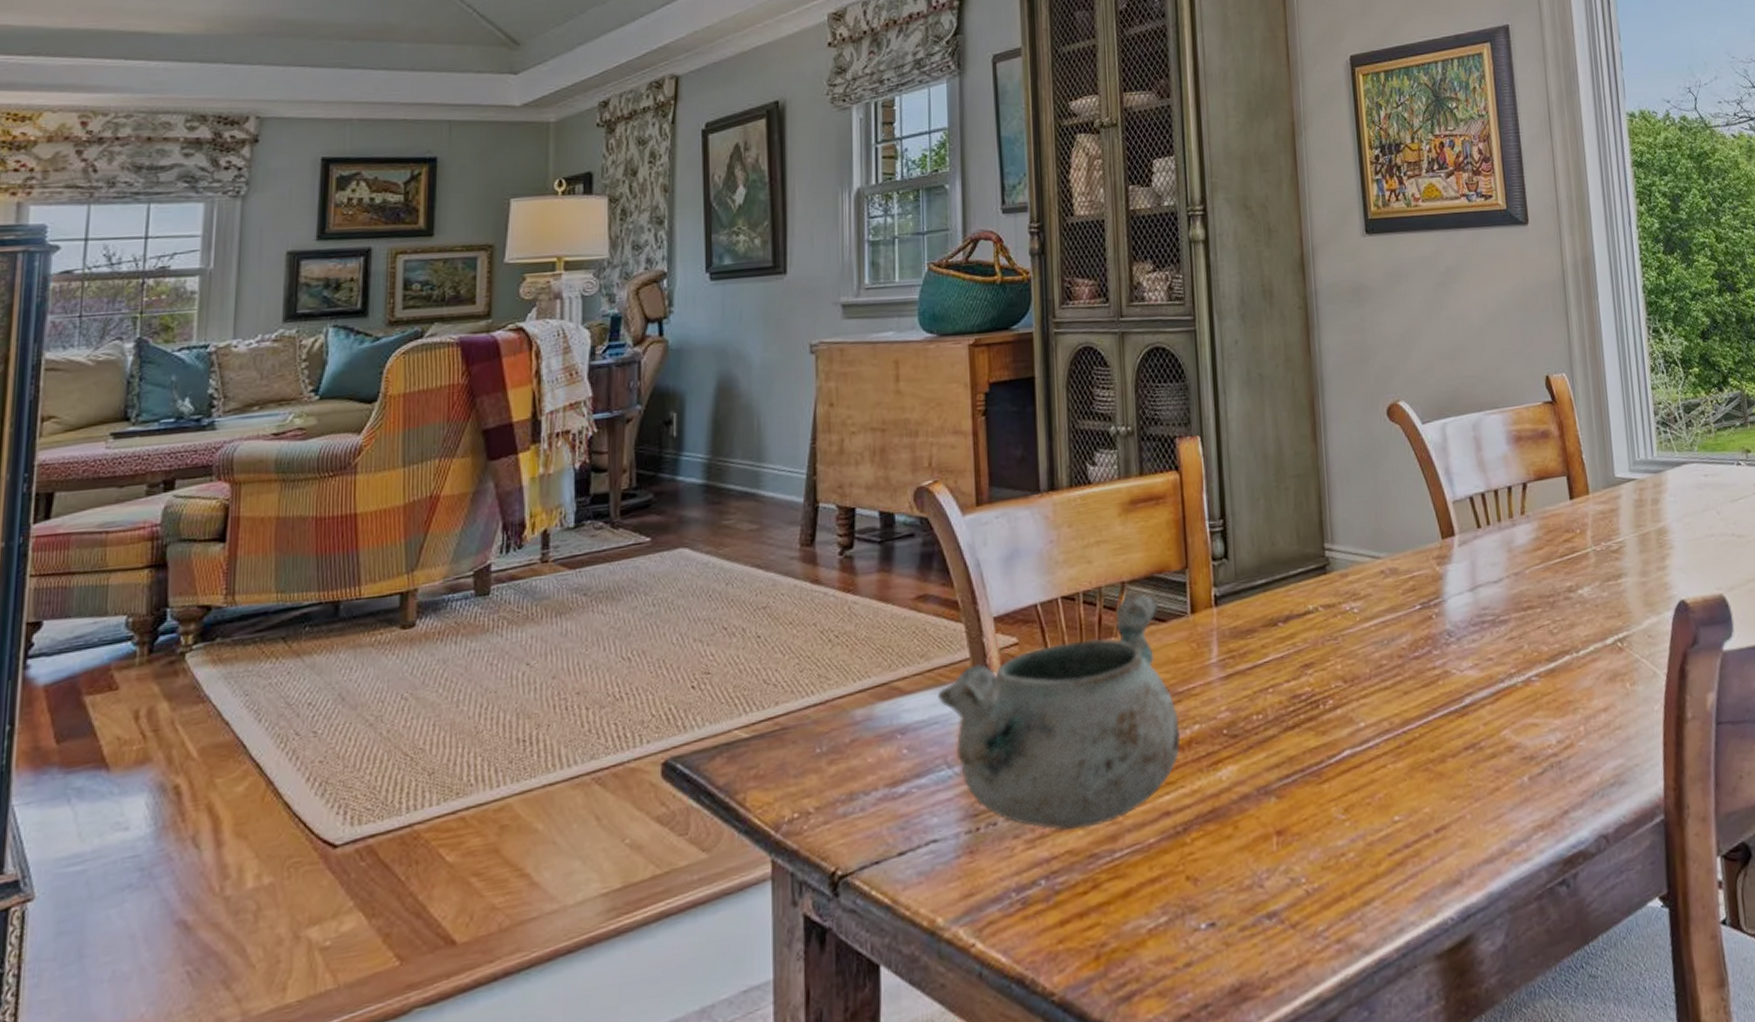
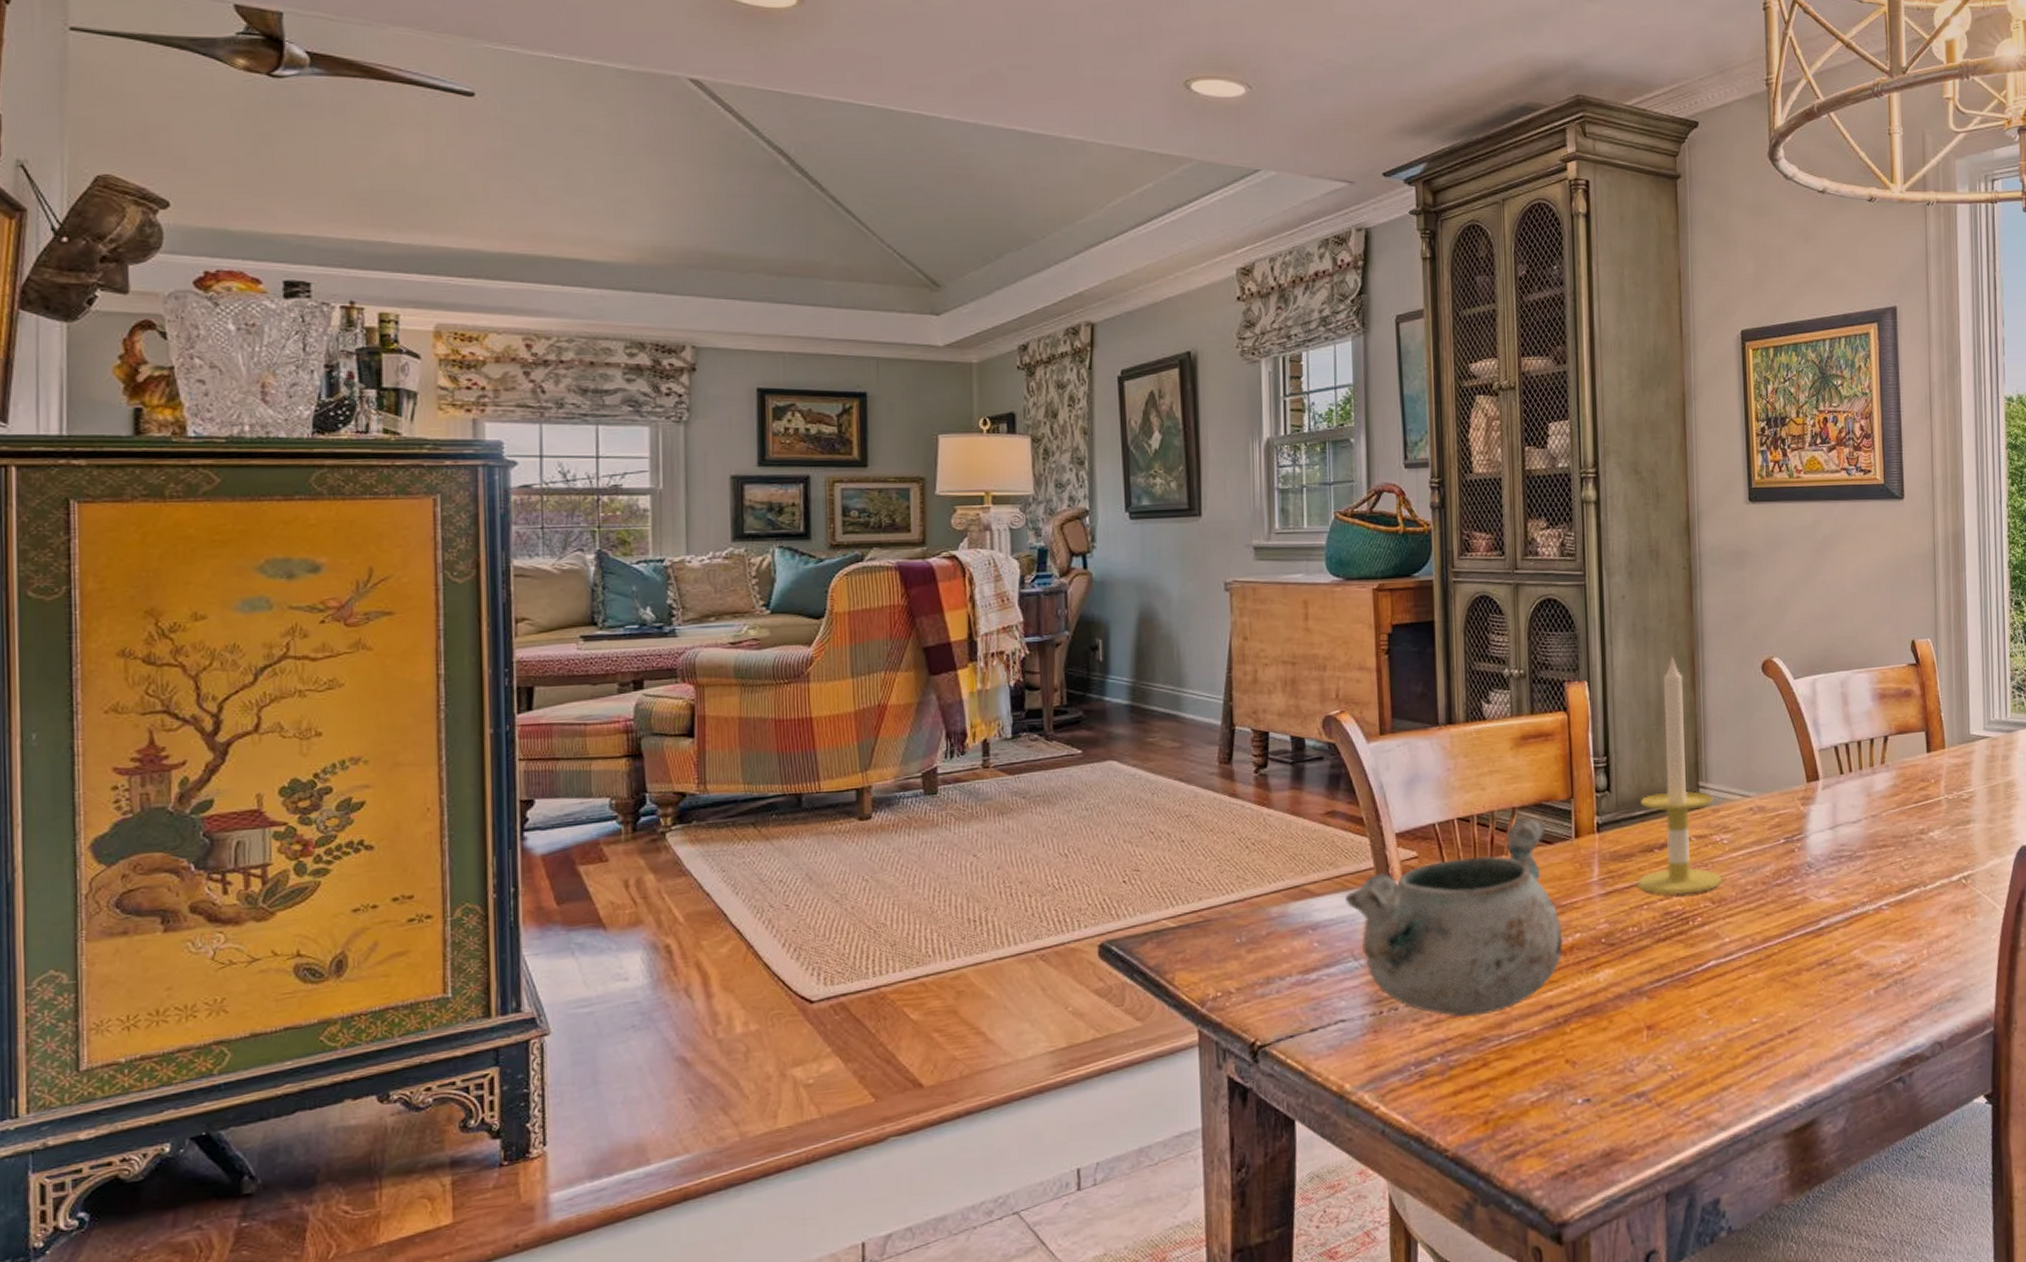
candle: none [1260,403,1355,675] -> present [1637,655,1723,895]

